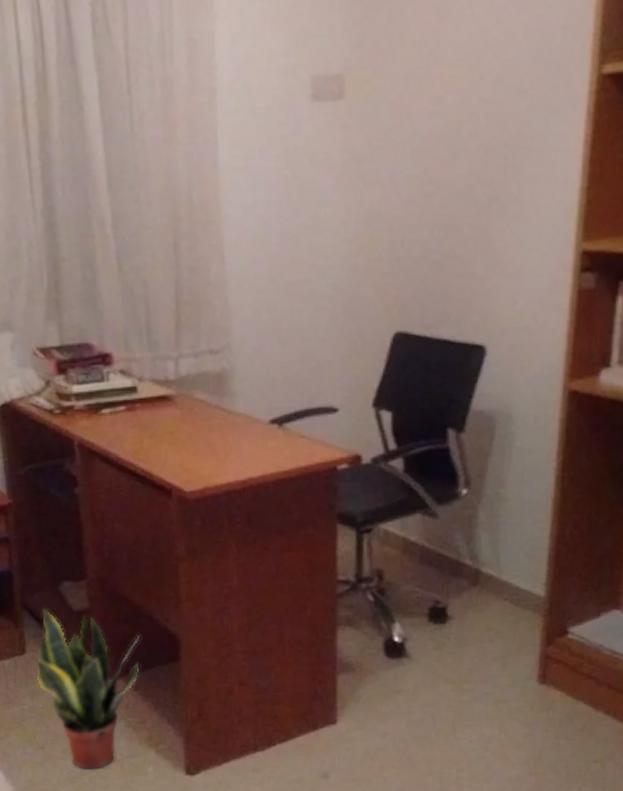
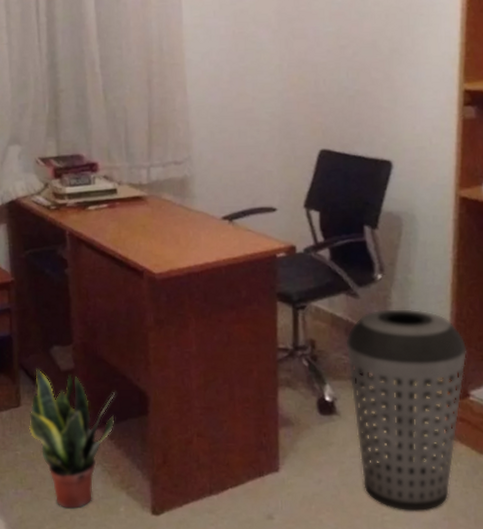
trash bin: none [420,530,569,767] -> present [346,308,468,512]

